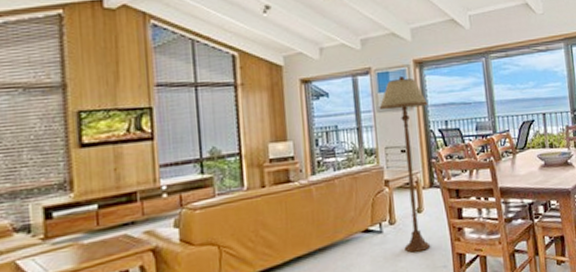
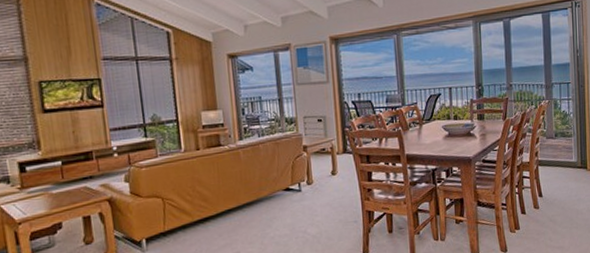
floor lamp: present [379,76,431,253] -> none [298,52,343,209]

